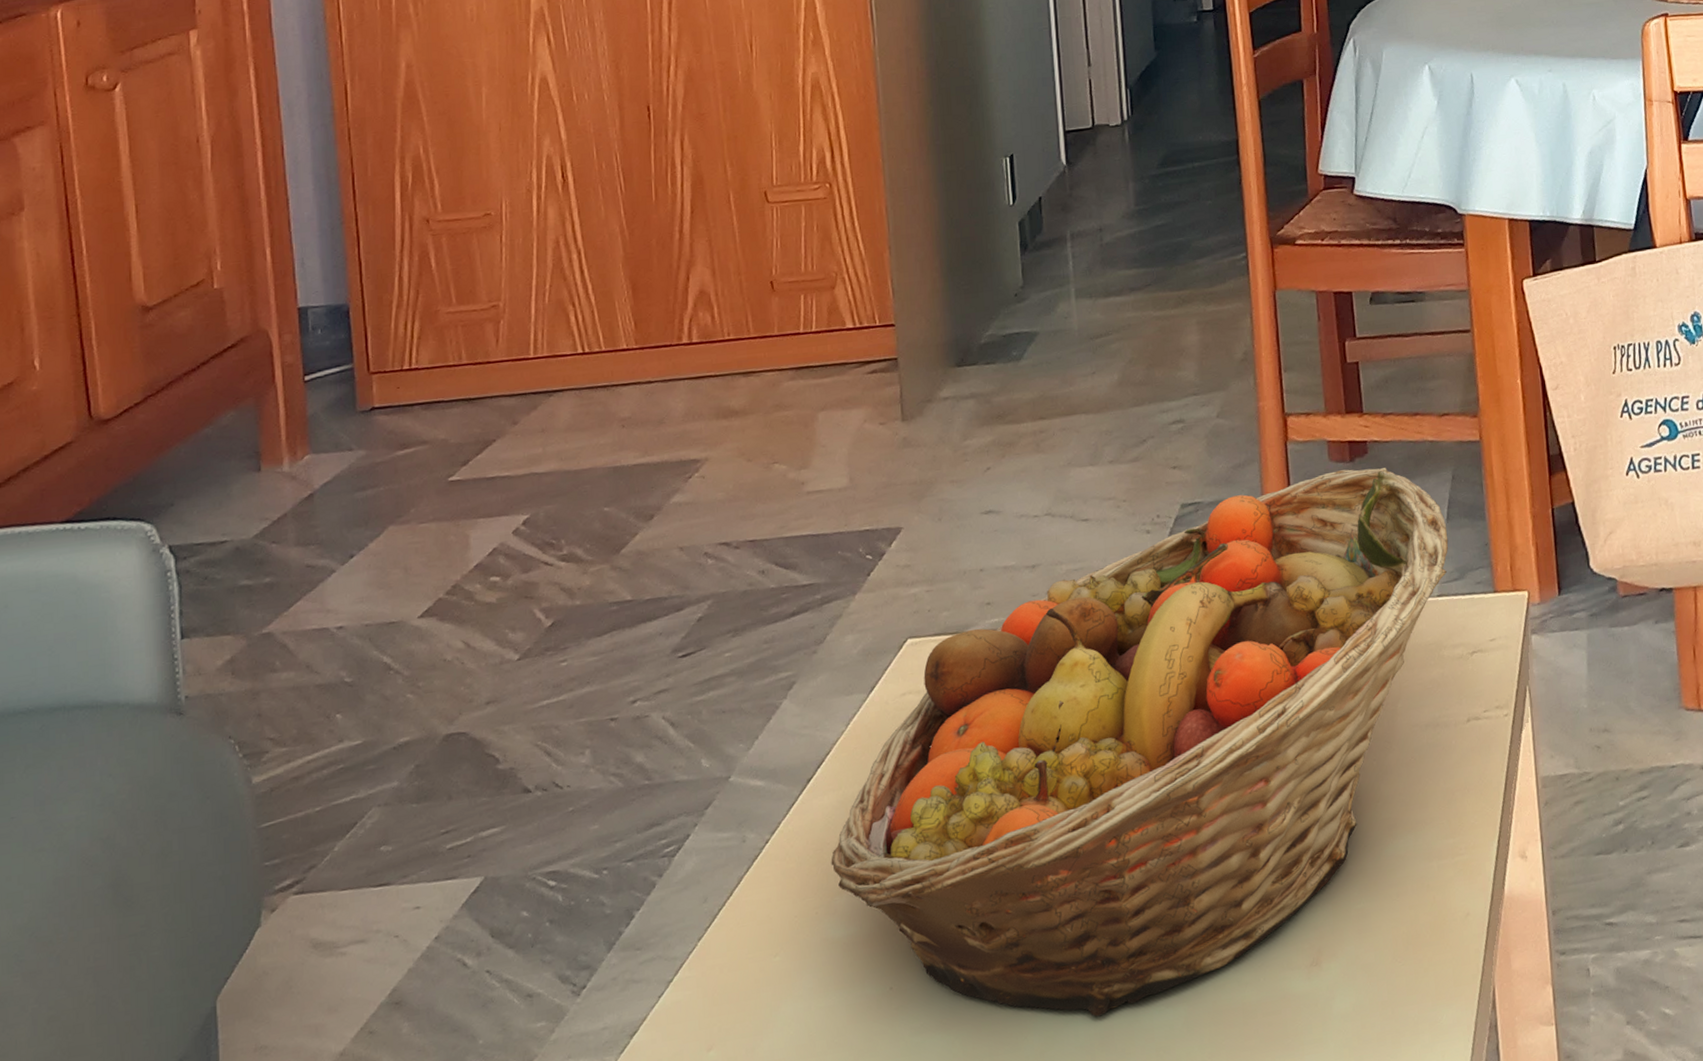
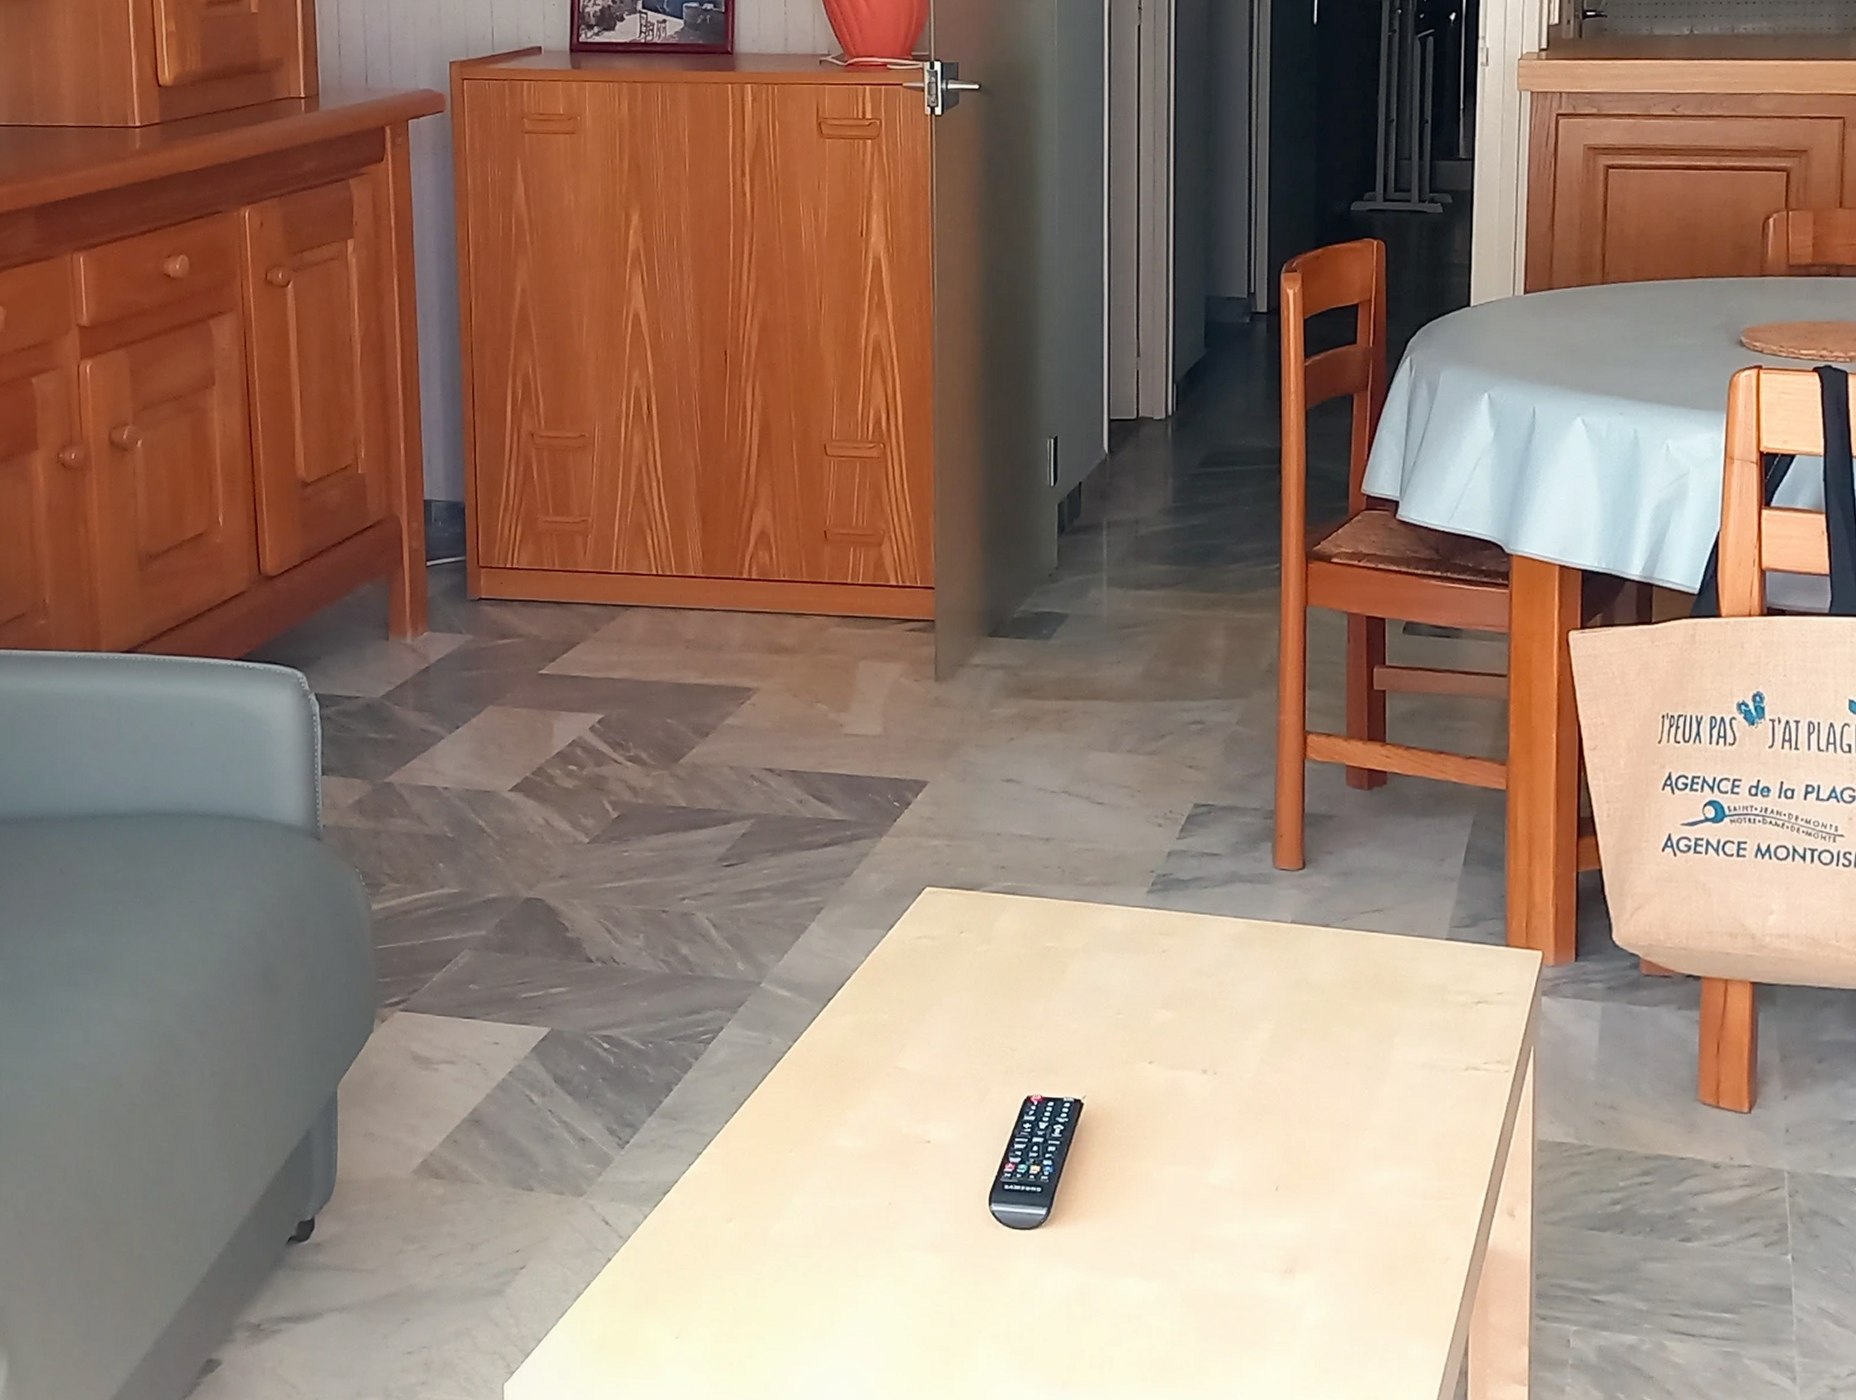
fruit basket: present [831,468,1449,1017] -> none [844,796,1463,1273]

